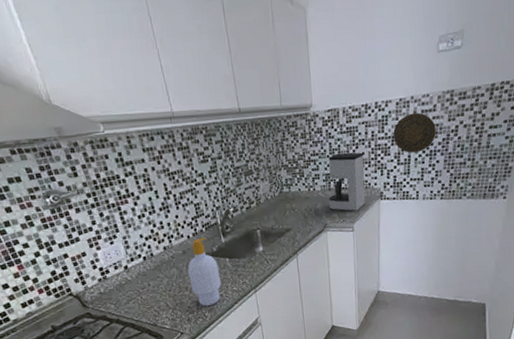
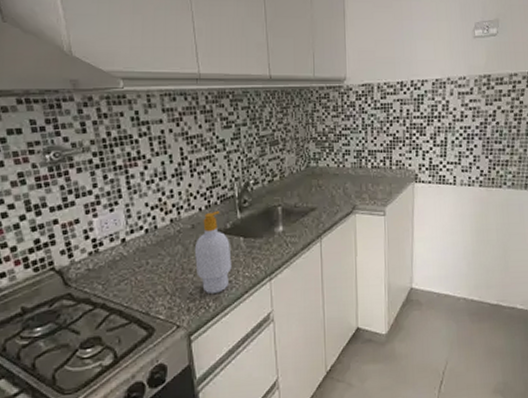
coffee maker: present [328,152,366,212] -> none [359,129,399,194]
decorative plate: present [393,112,436,153] -> none [429,94,474,135]

